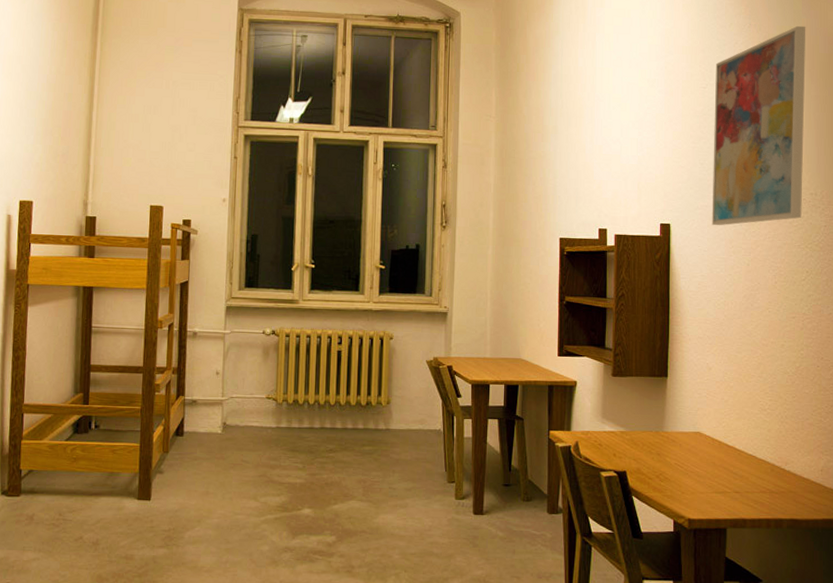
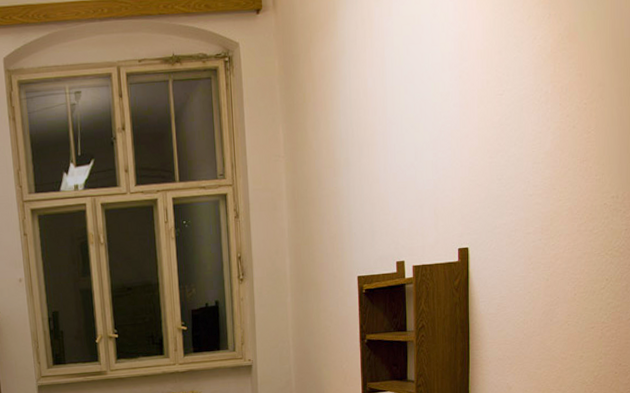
wall art: present [712,25,806,226] -> none [510,8,611,244]

